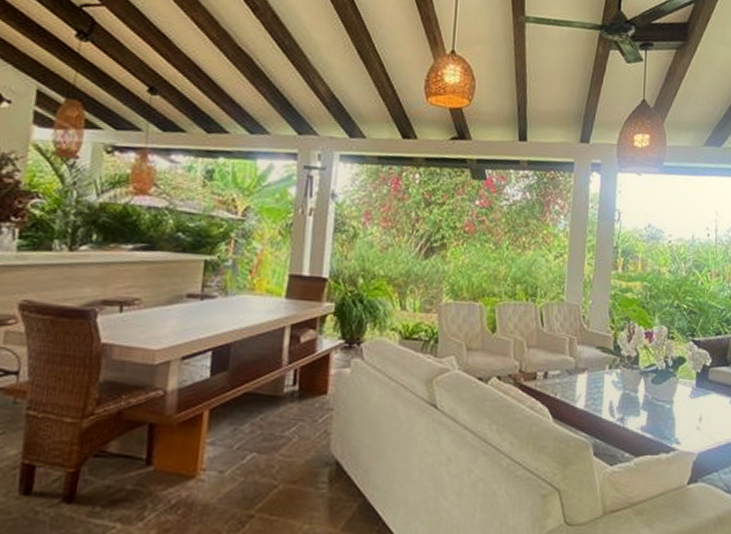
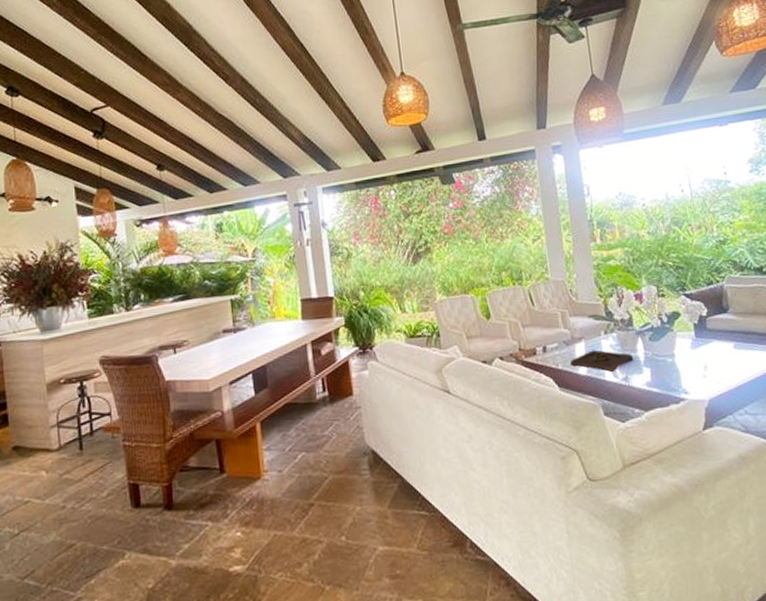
wooden tray: none [569,383,633,410] -> present [570,350,634,372]

